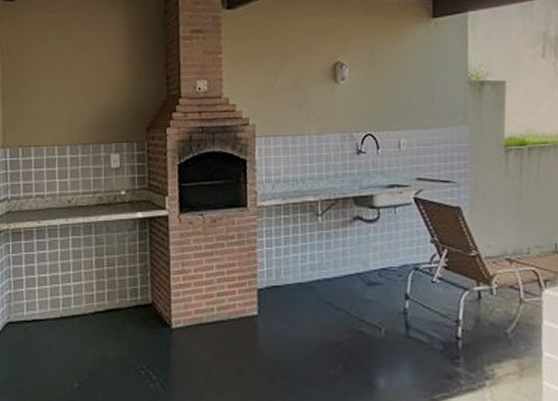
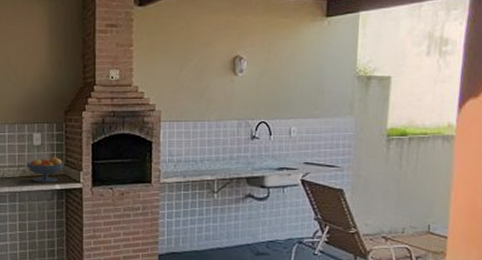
fruit bowl: none [103,179,148,210] -> present [27,156,65,182]

